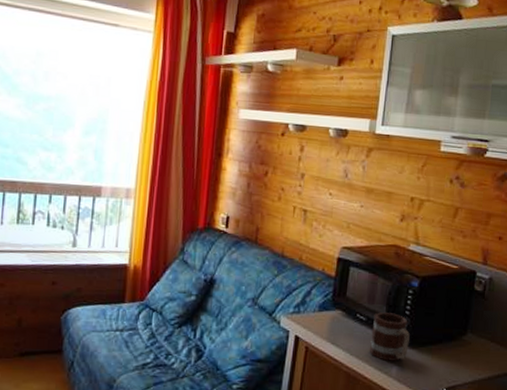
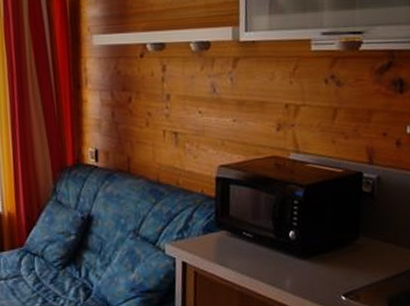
mug: present [369,312,410,361] -> none [259,226,300,275]

